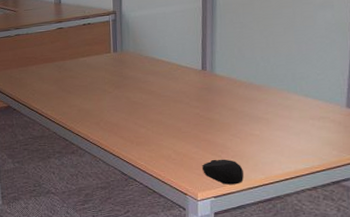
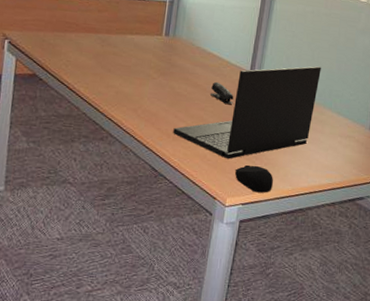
laptop: none [135,52,279,156] -> present [173,66,321,159]
stapler: none [165,85,189,105] -> present [211,81,234,104]

